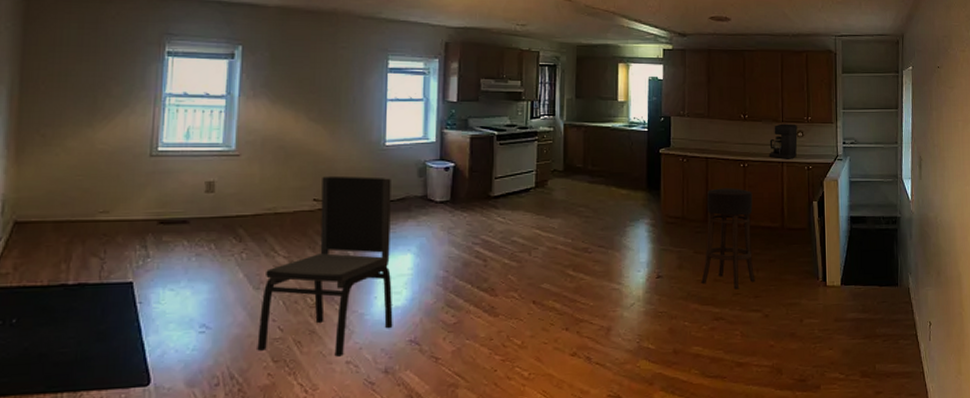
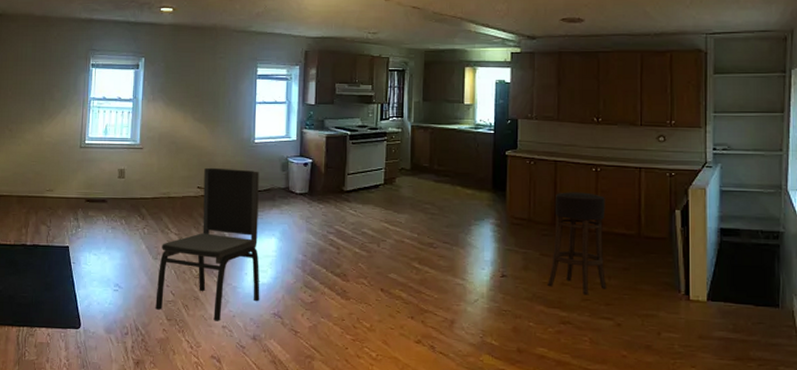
coffee maker: present [769,123,798,159] -> none [624,127,658,165]

